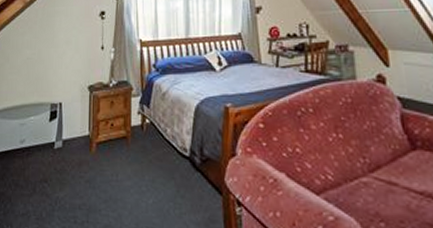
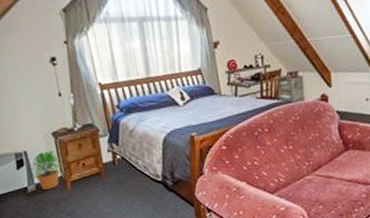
potted plant: none [61,104,91,148] -> present [30,150,61,190]

